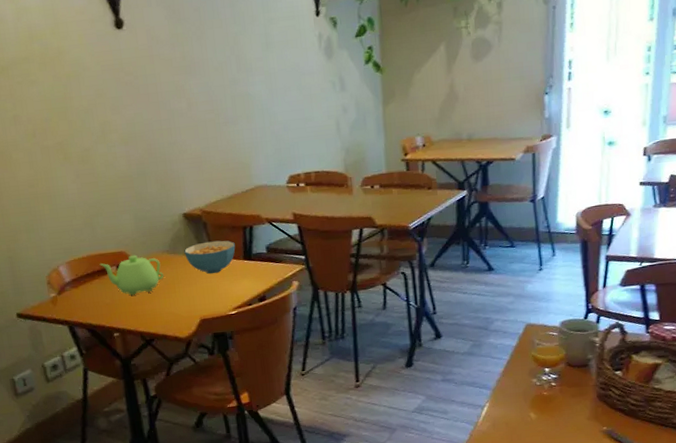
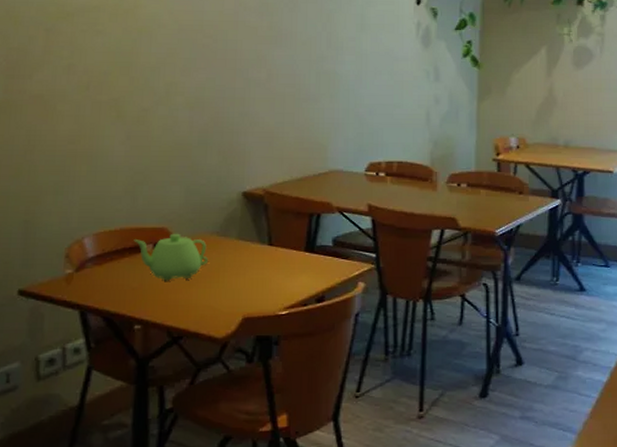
cereal bowl: present [184,240,236,274] -> none [237,226,298,265]

